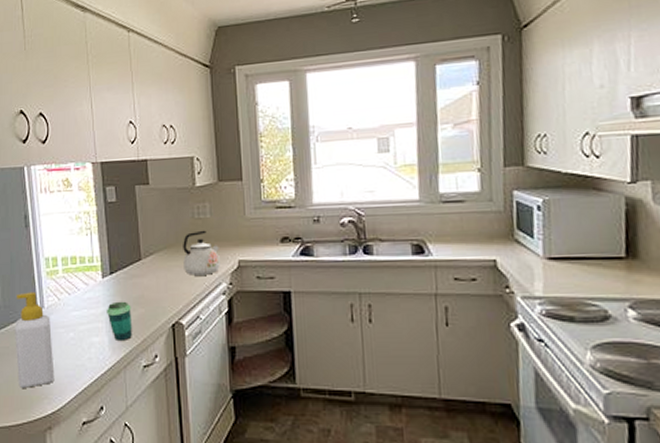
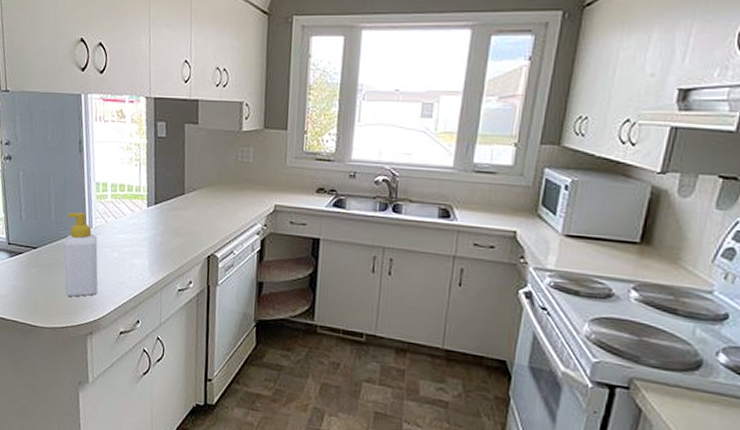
cup: present [107,301,132,340] -> none [149,229,172,265]
kettle: present [183,230,220,276] -> none [223,173,258,215]

